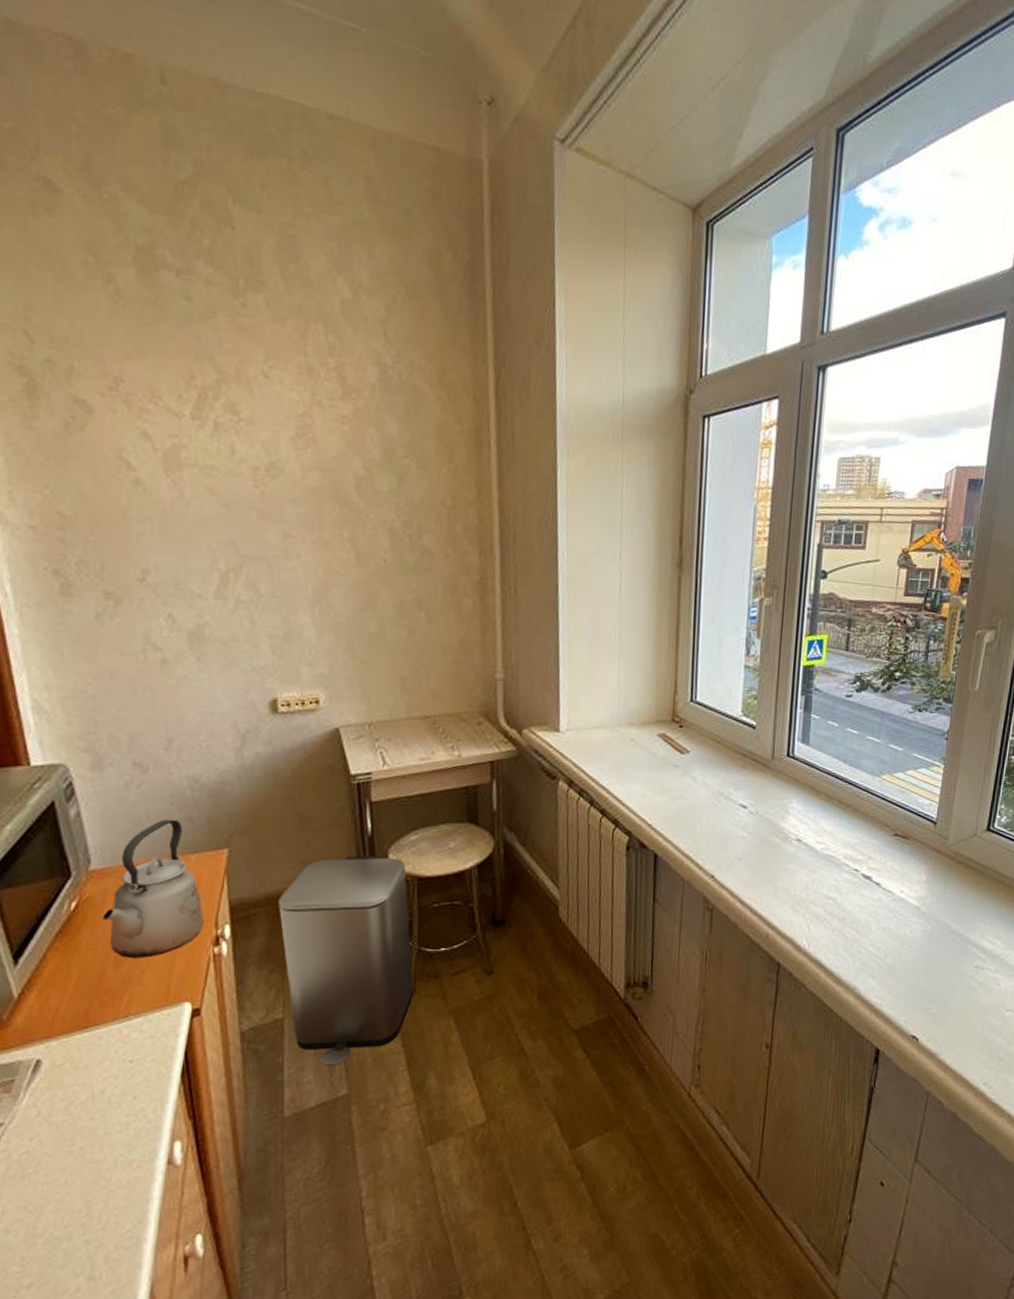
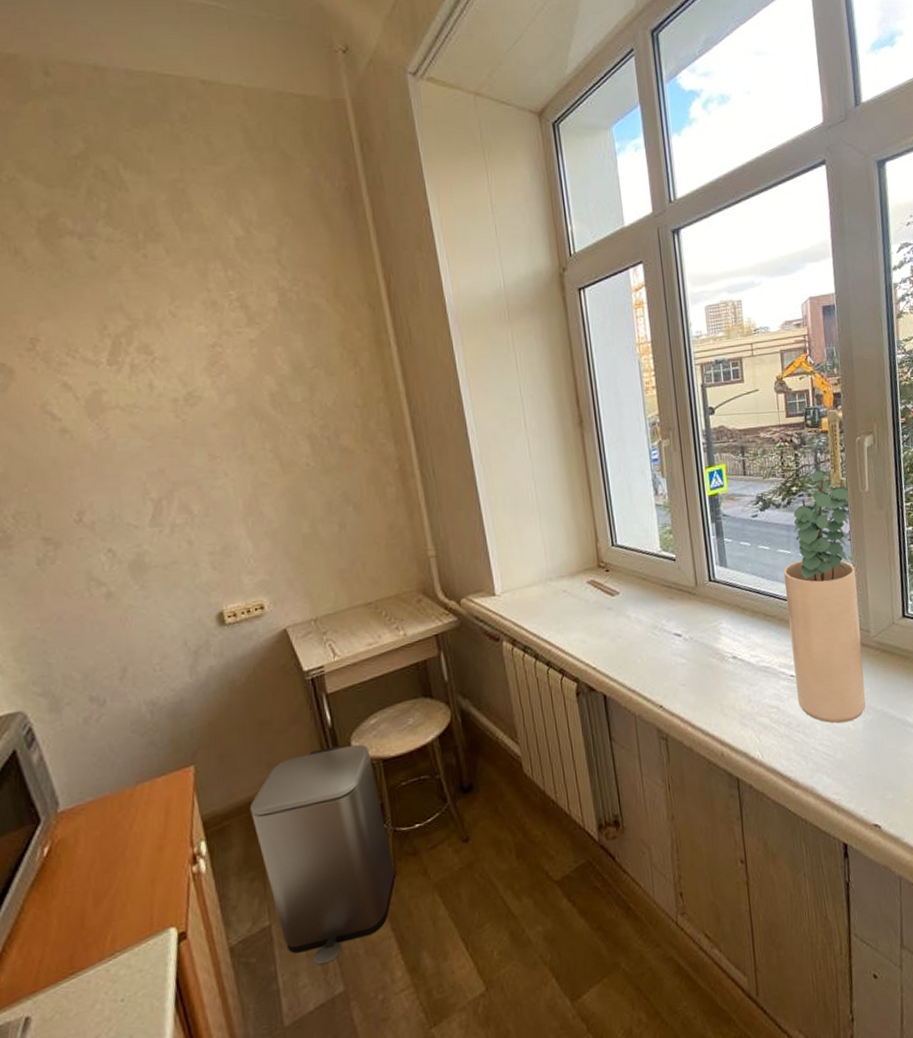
kettle: present [103,819,204,958] -> none [77,745,179,895]
vase: none [857,644,956,928] -> present [783,457,866,724]

